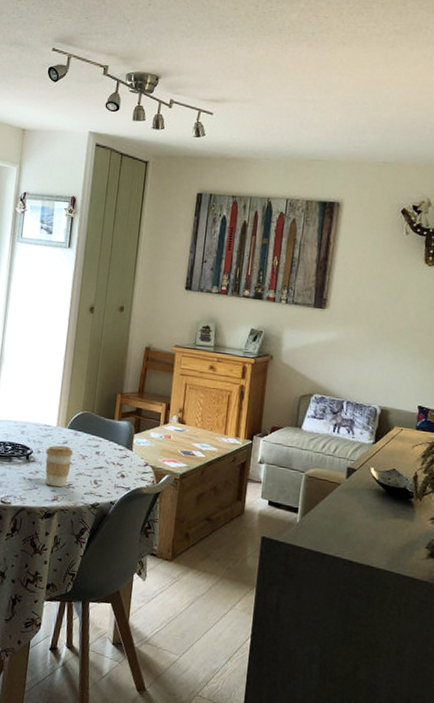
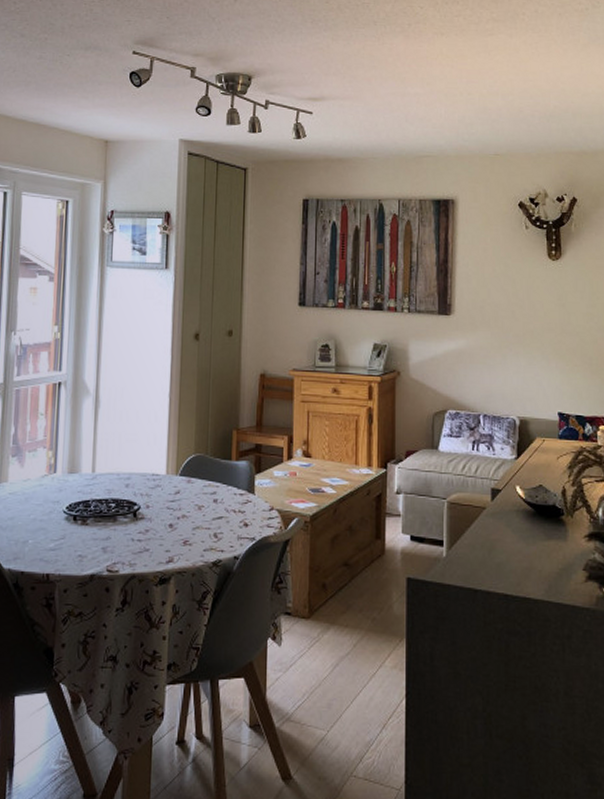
coffee cup: present [45,445,74,488] -> none [155,496,188,546]

